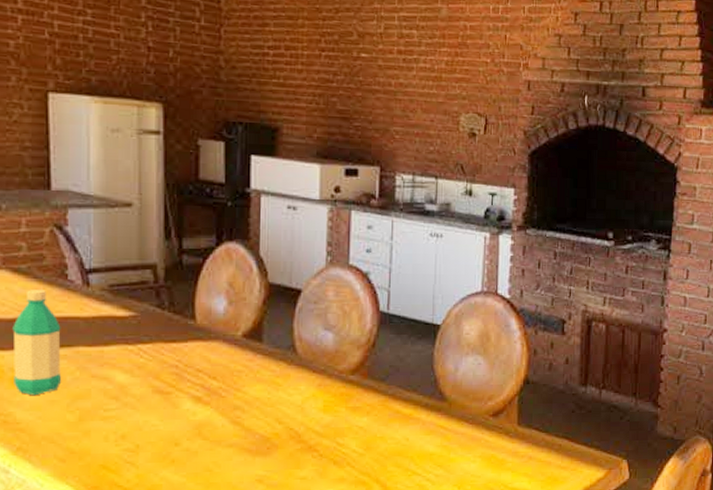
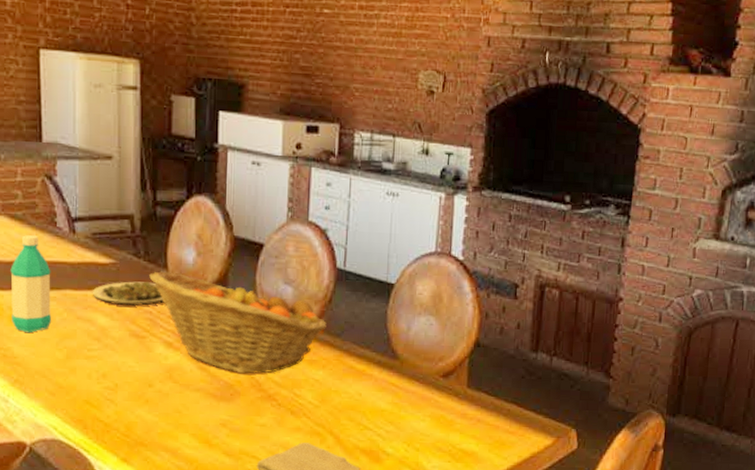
plate: none [109,334,192,361] -> present [92,281,164,306]
fruit basket: none [175,322,372,426] -> present [149,271,328,374]

